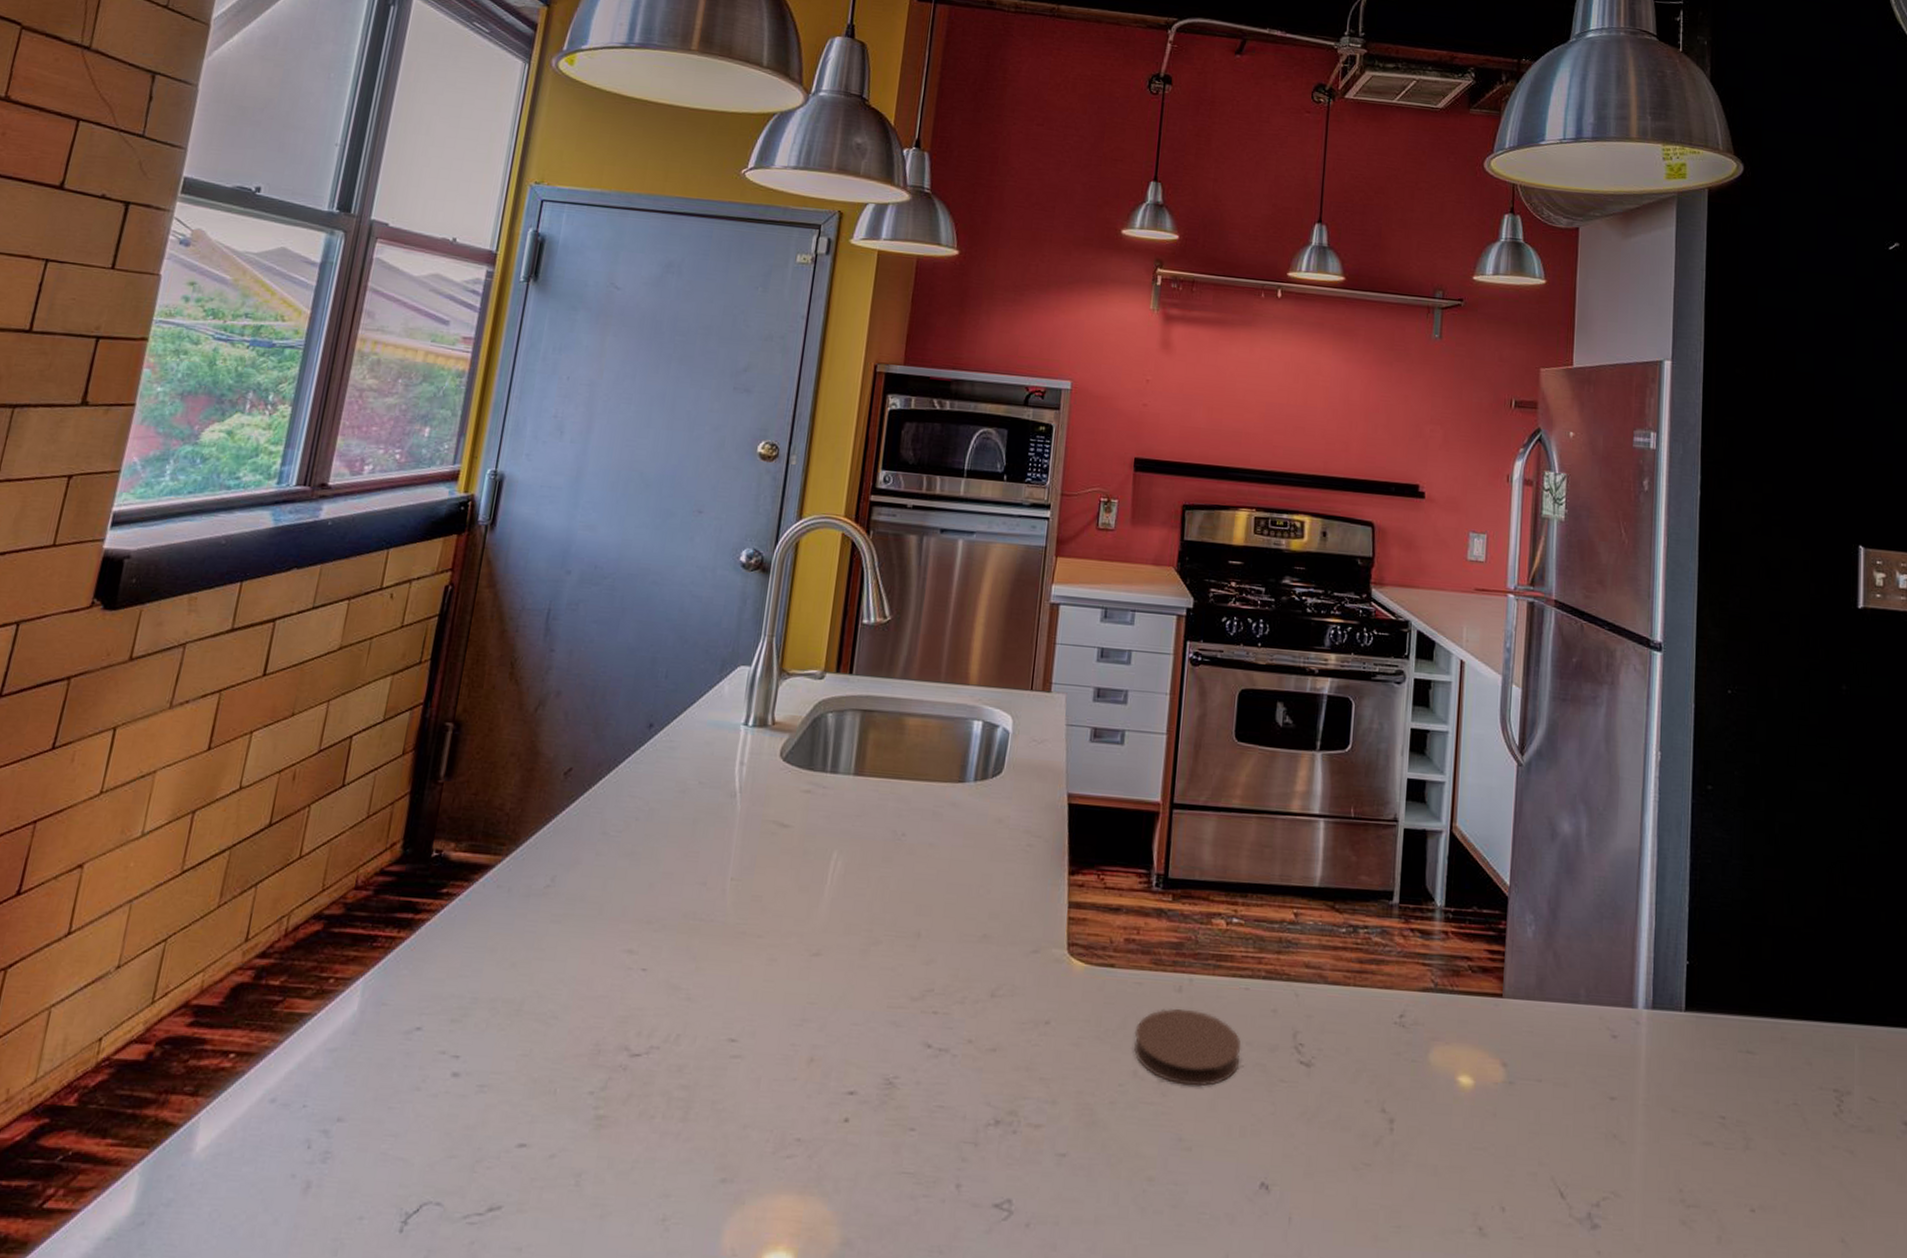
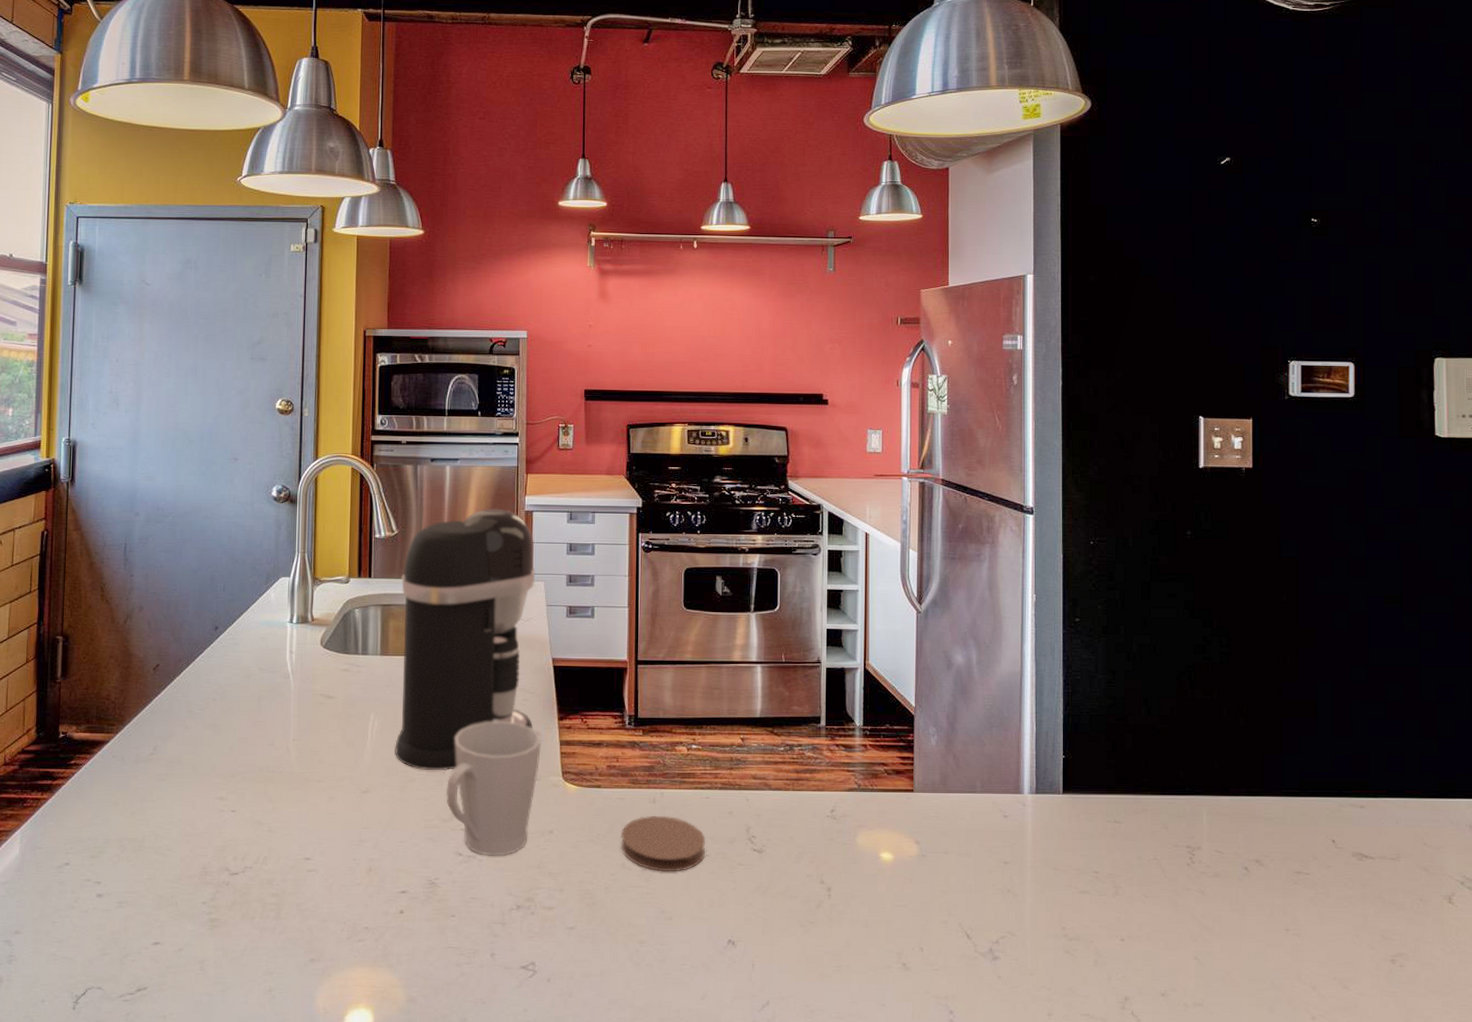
coffee maker: none [859,596,1058,933] -> present [395,508,536,771]
mug: none [918,870,1046,1052] -> present [445,721,542,856]

